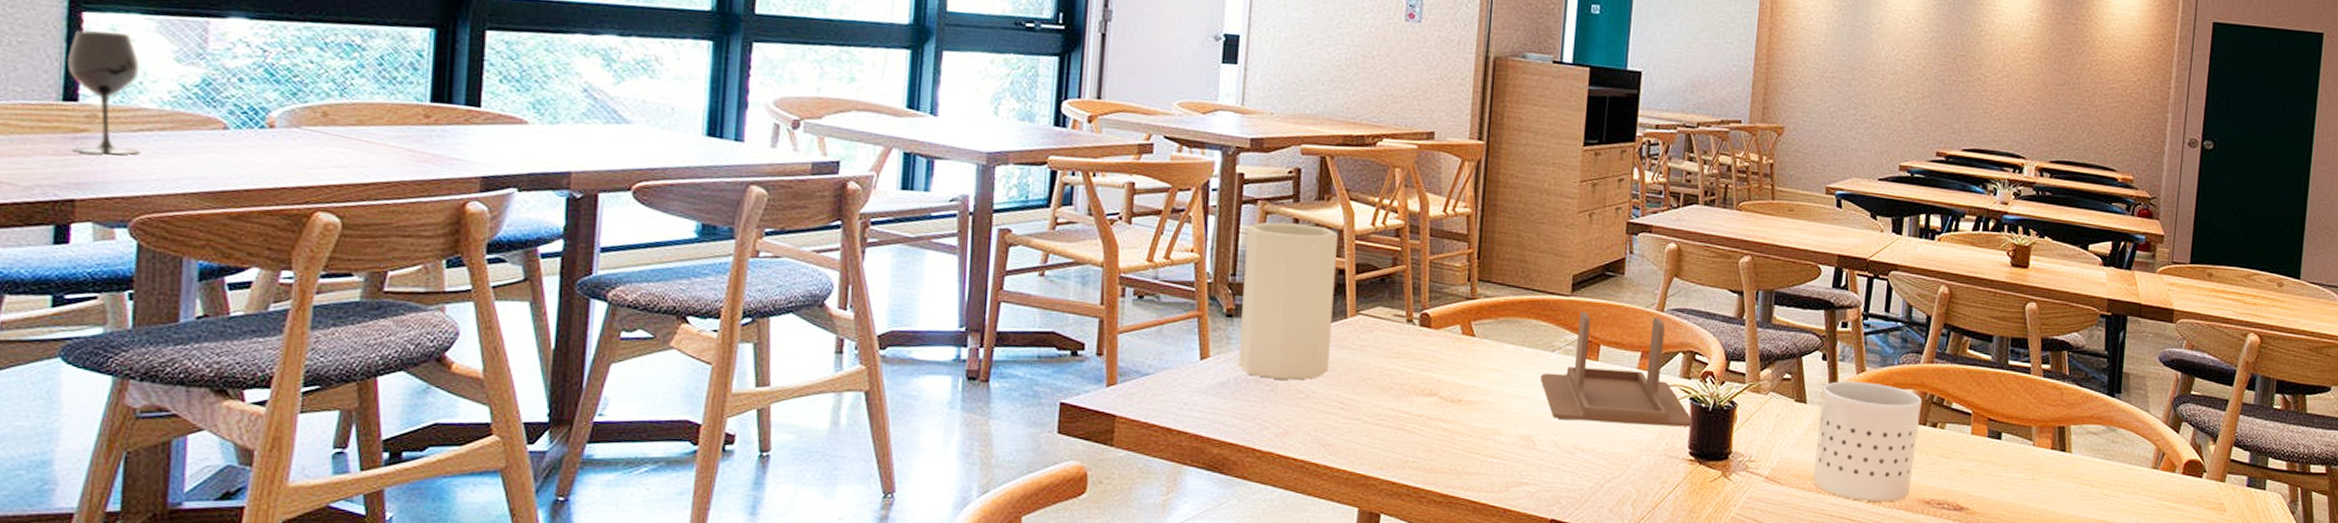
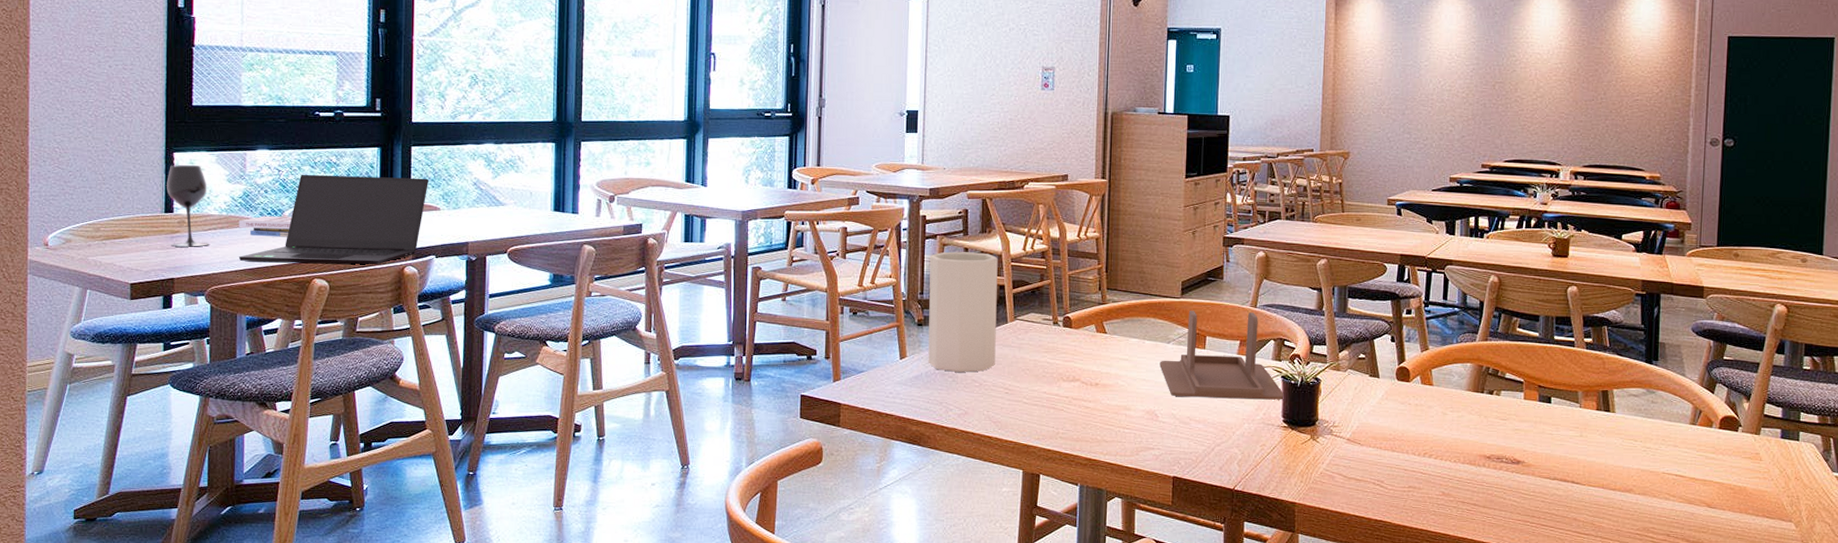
laptop: none [189,58,513,198] -> present [238,174,429,265]
books: none [191,115,284,149] -> present [238,215,293,237]
mug: present [1813,381,1923,502] -> none [1388,358,1480,458]

